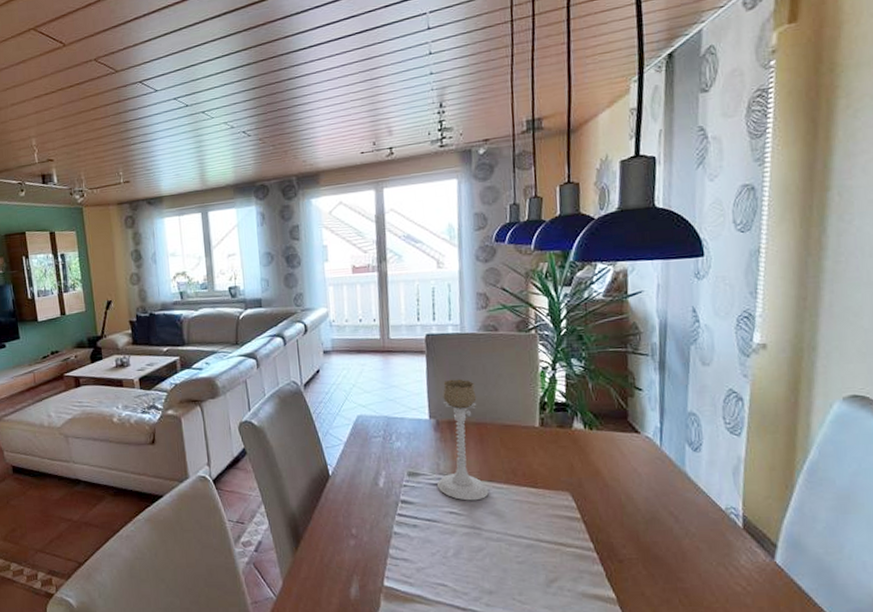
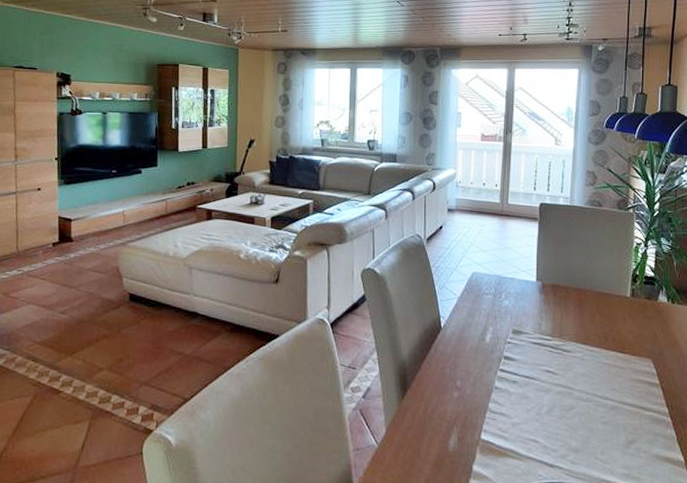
candle holder: present [436,379,489,501] -> none [537,246,582,362]

